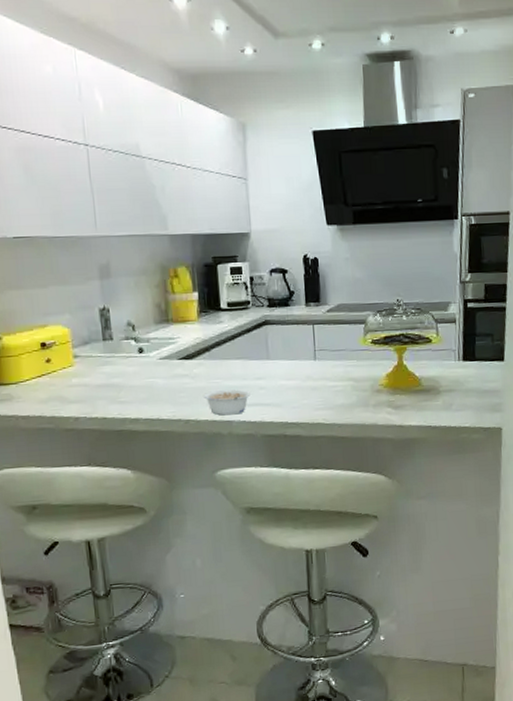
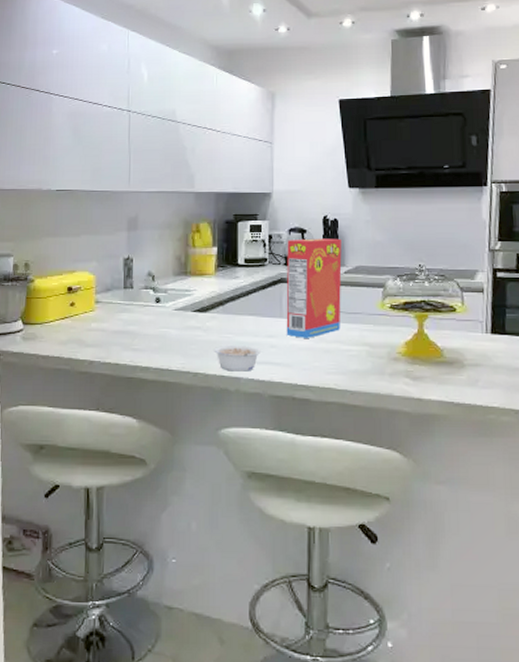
cereal box: none [269,277,326,378] -> present [286,238,342,338]

